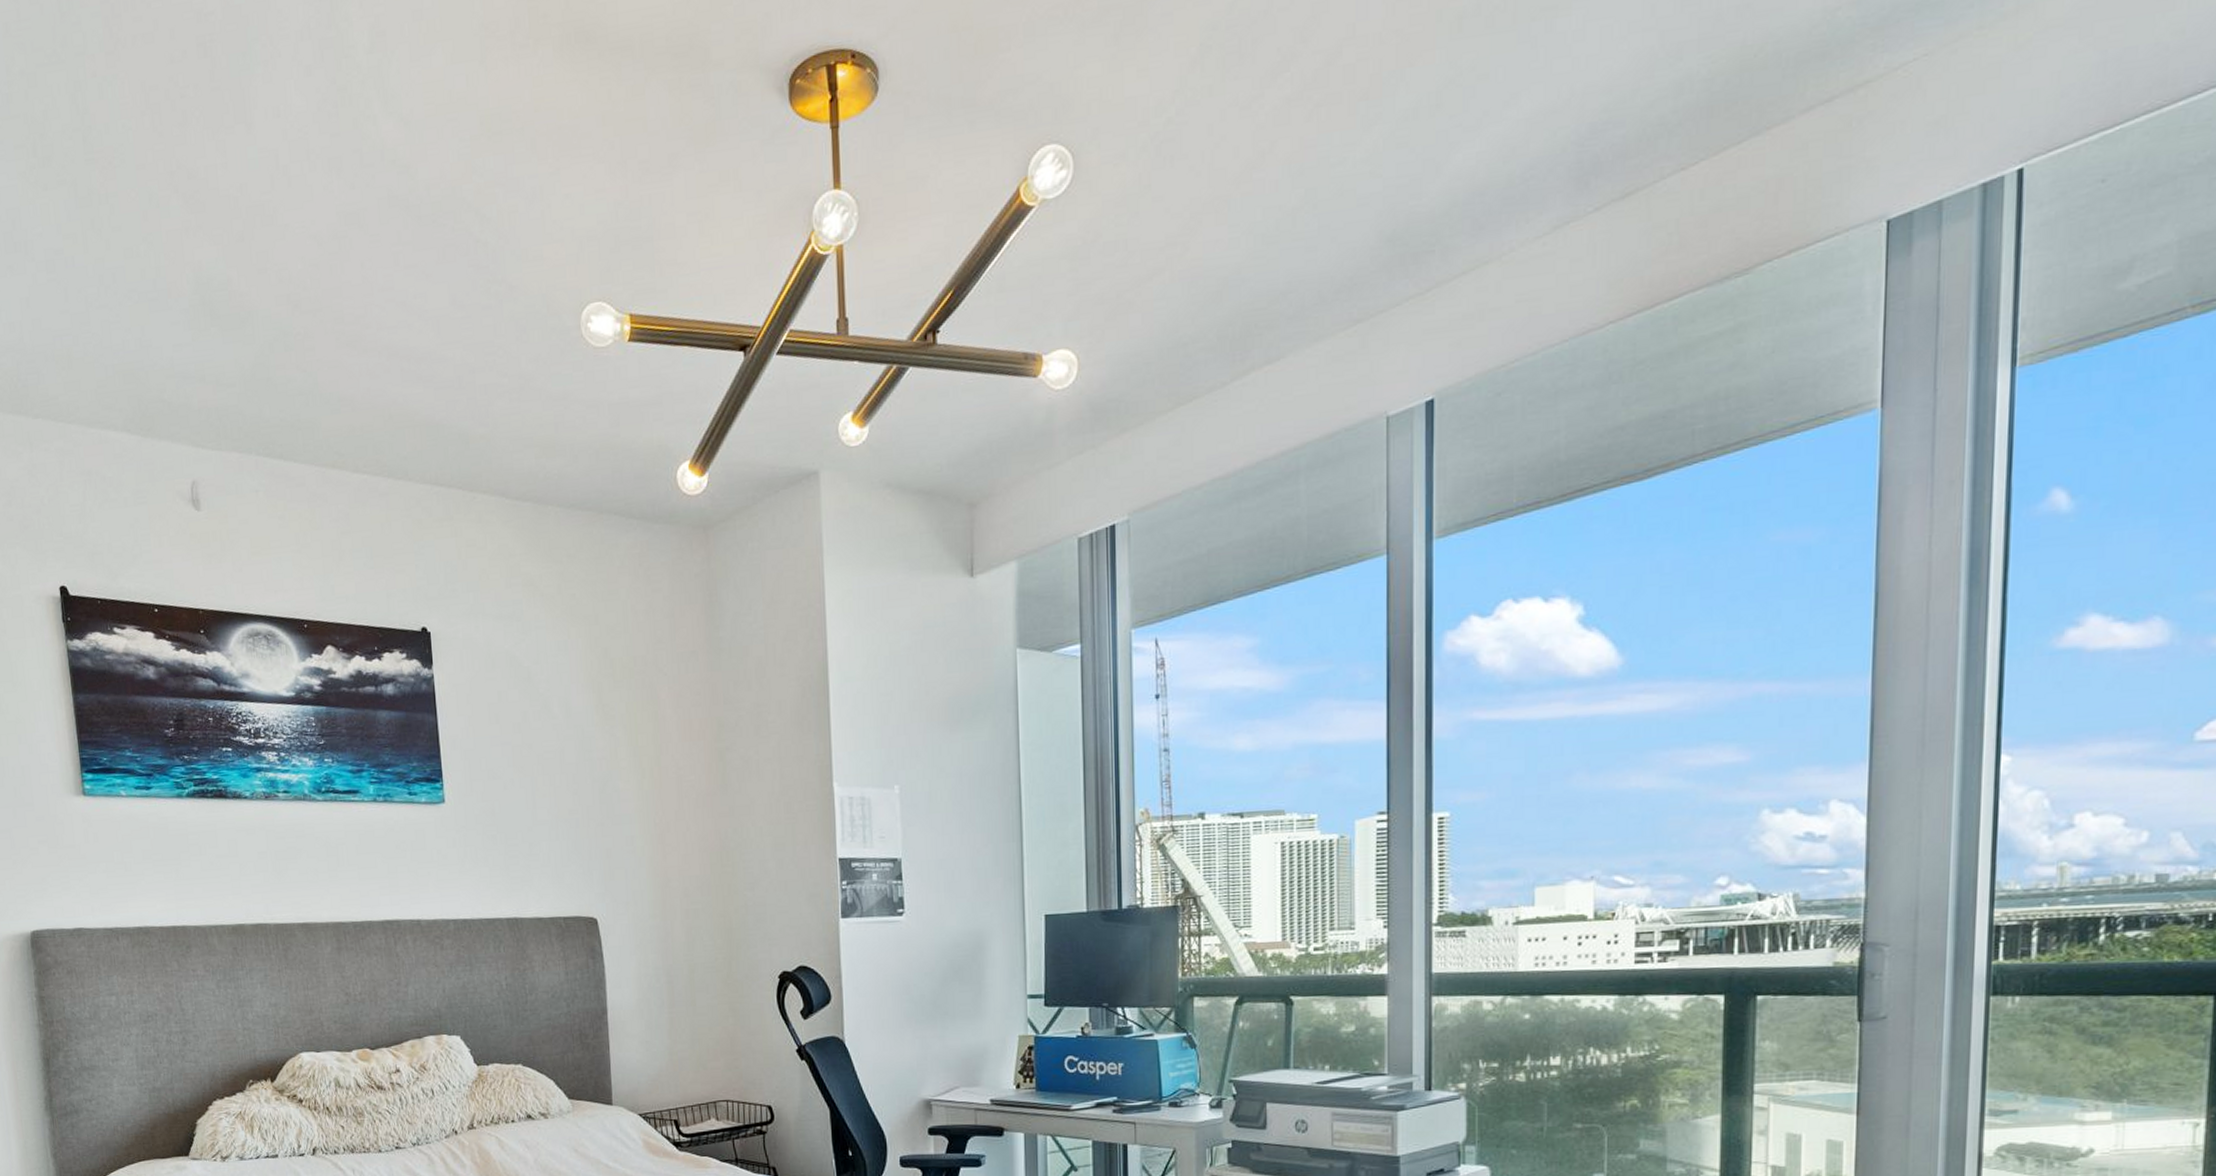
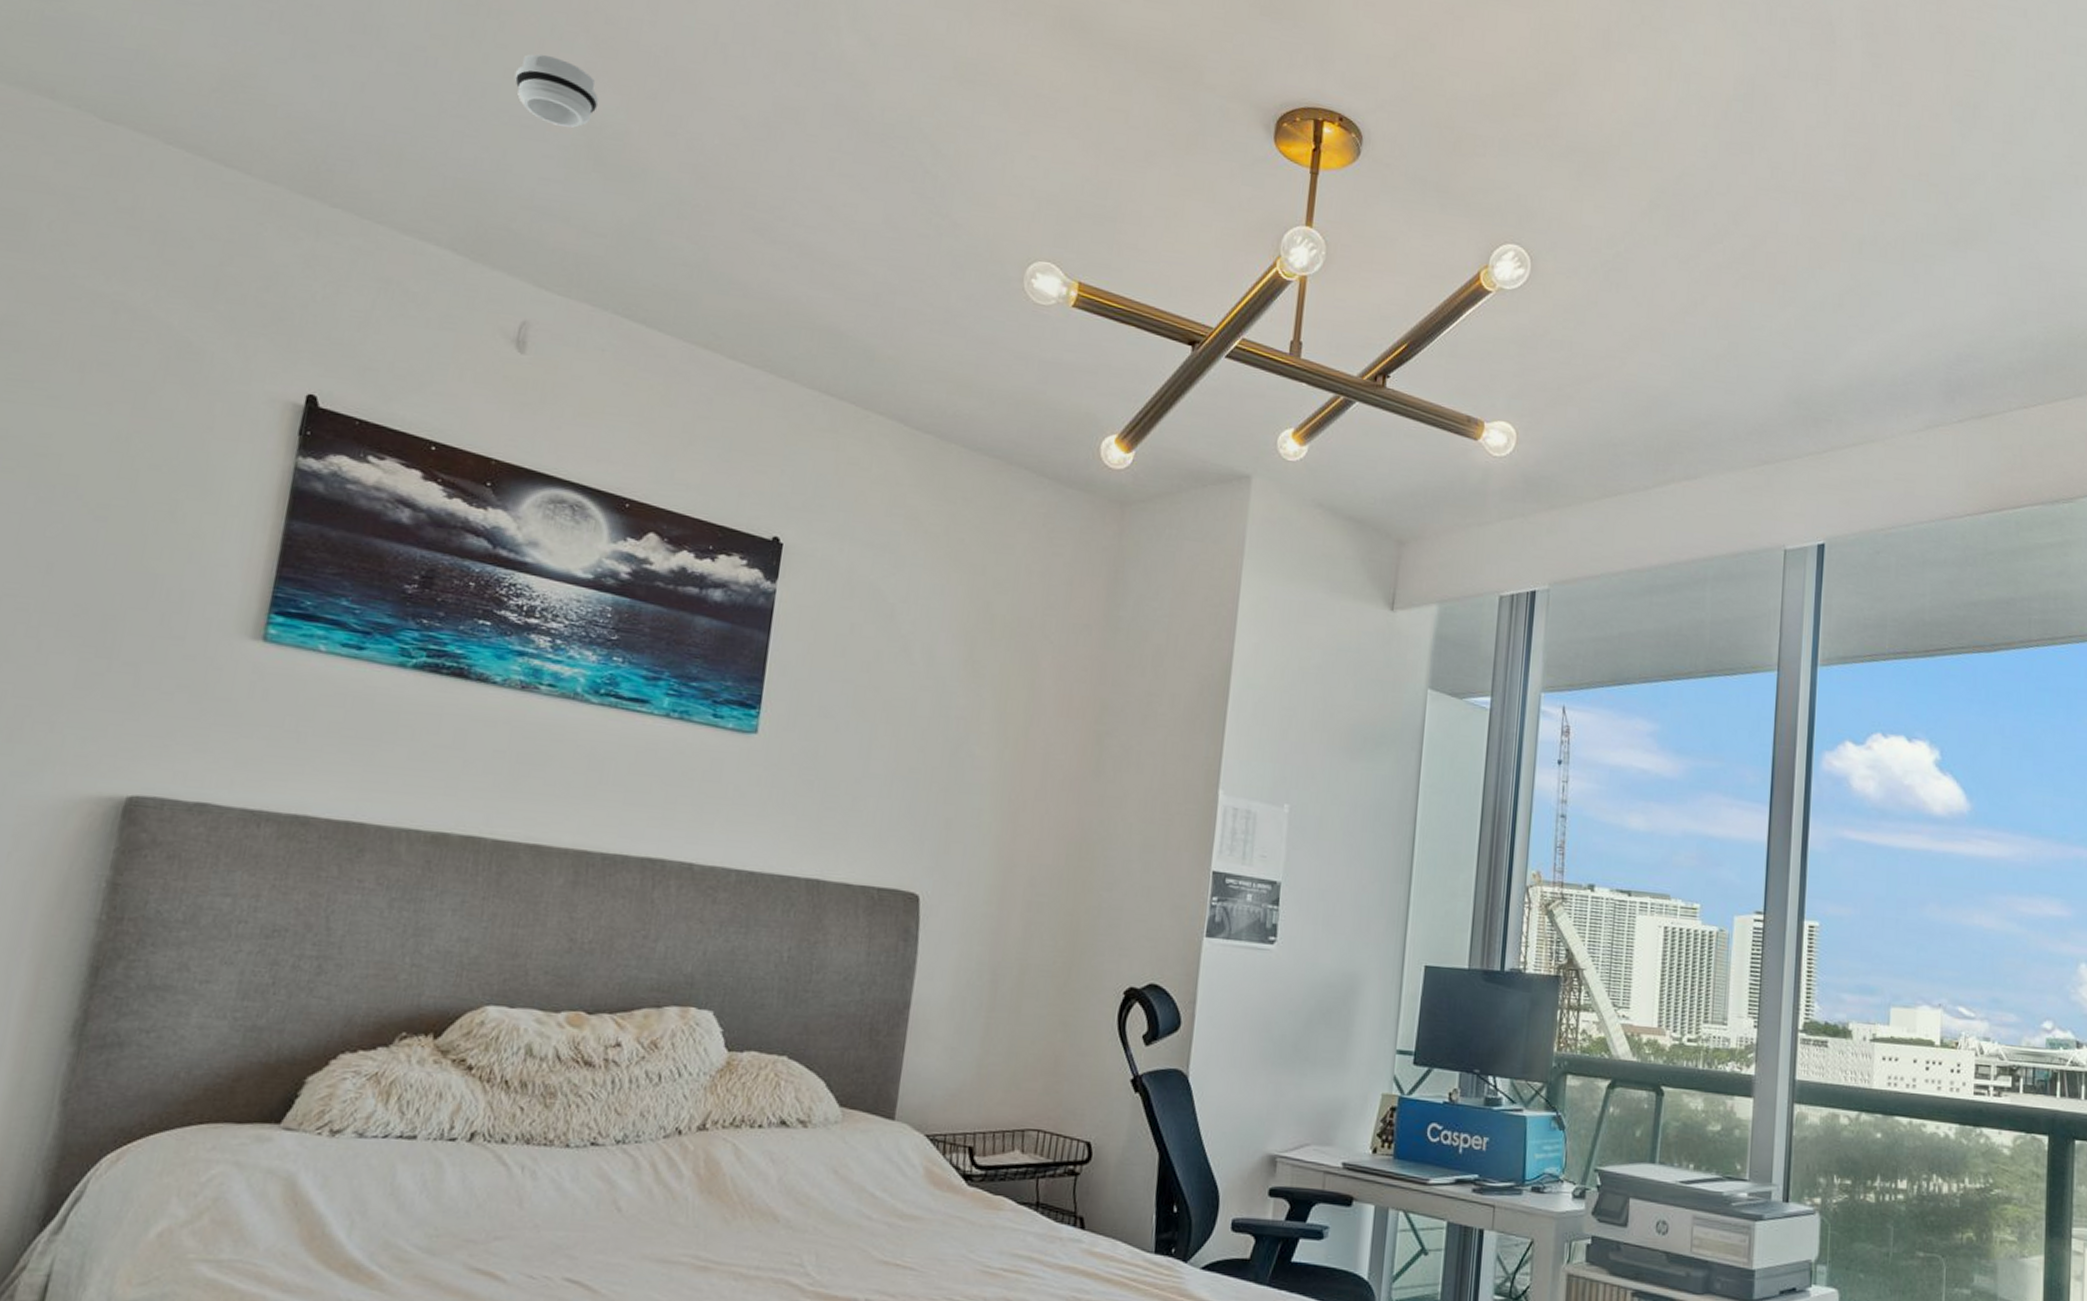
smoke detector: none [132,225,202,292] -> present [514,54,599,128]

